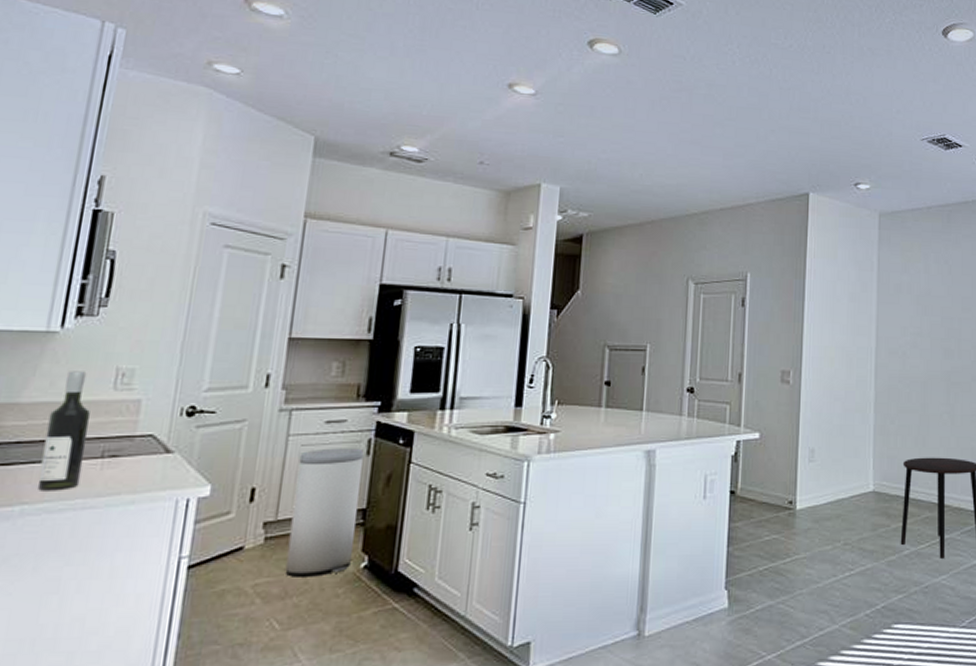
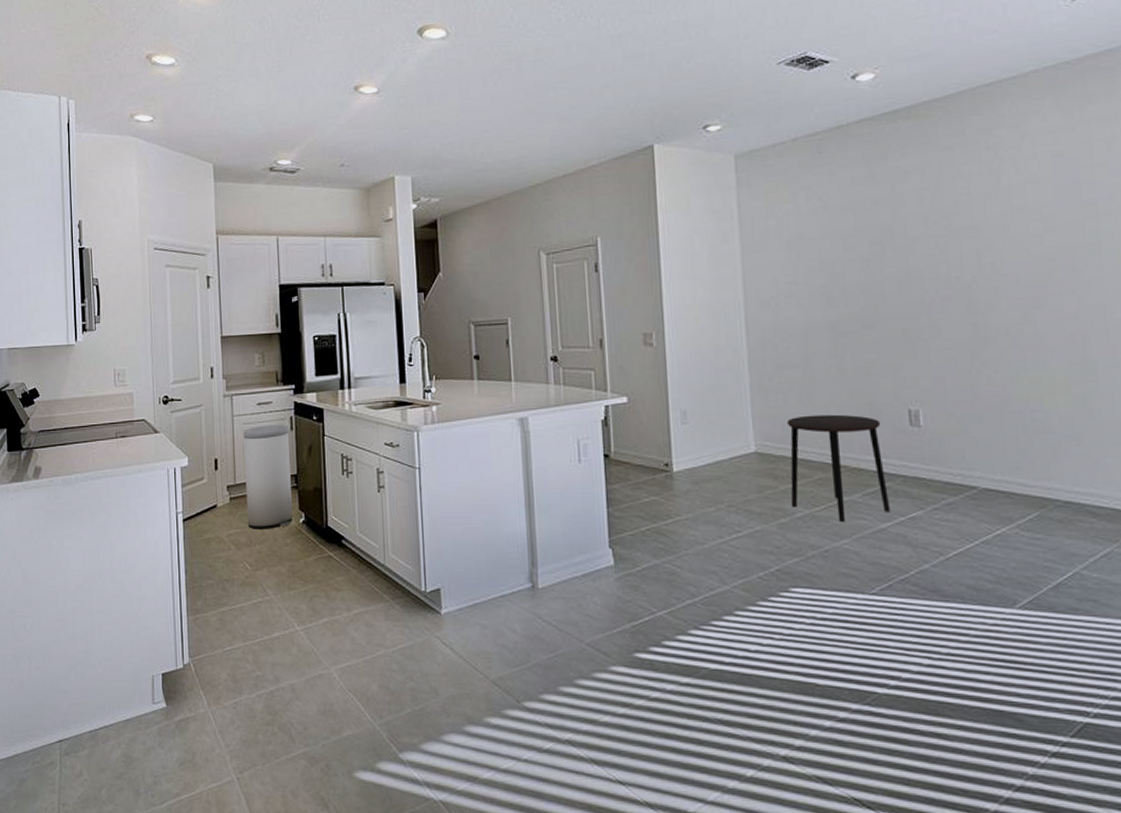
bottle: present [36,371,91,491] -> none [80,373,106,464]

